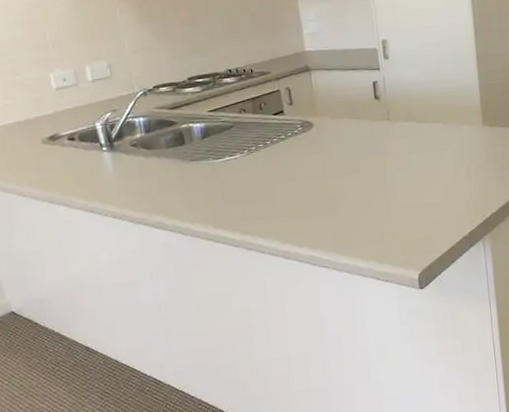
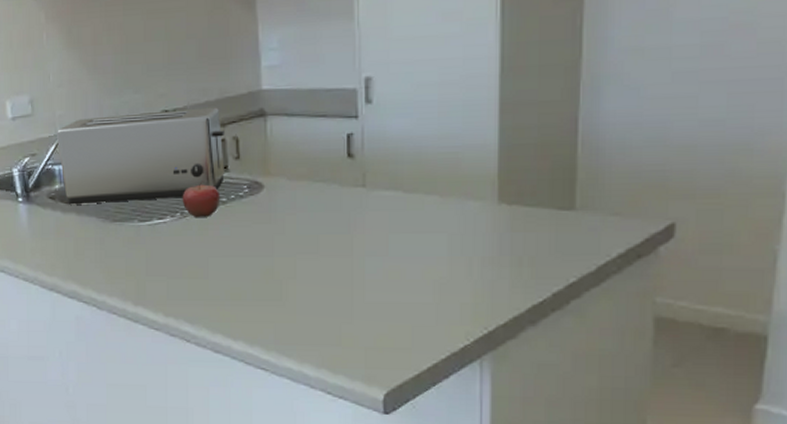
toaster: none [134,65,282,150] -> present [56,107,225,205]
fruit: none [248,123,280,153] -> present [182,180,221,218]

